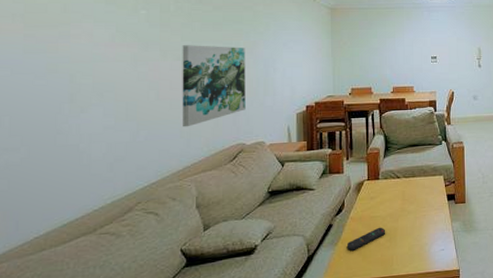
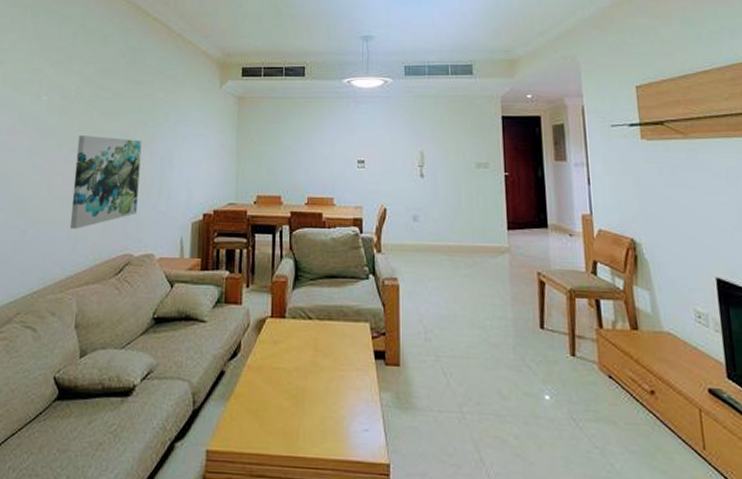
remote control: present [347,227,386,251] -> none [241,384,291,412]

